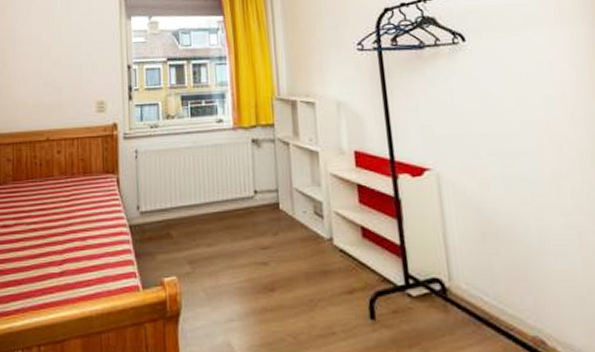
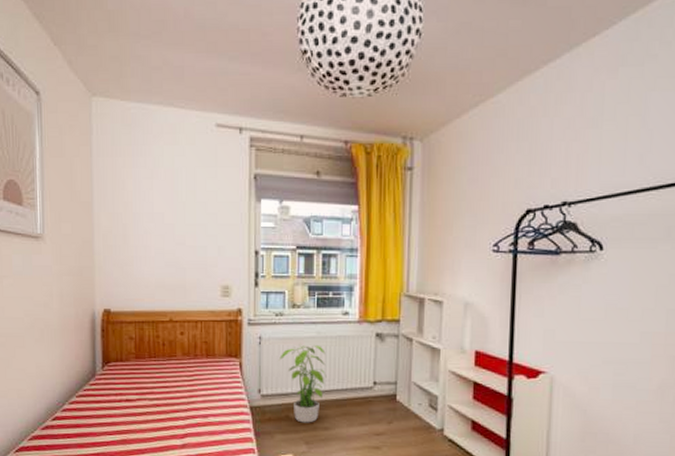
potted plant: none [155,155,206,240] -> present [278,344,327,423]

